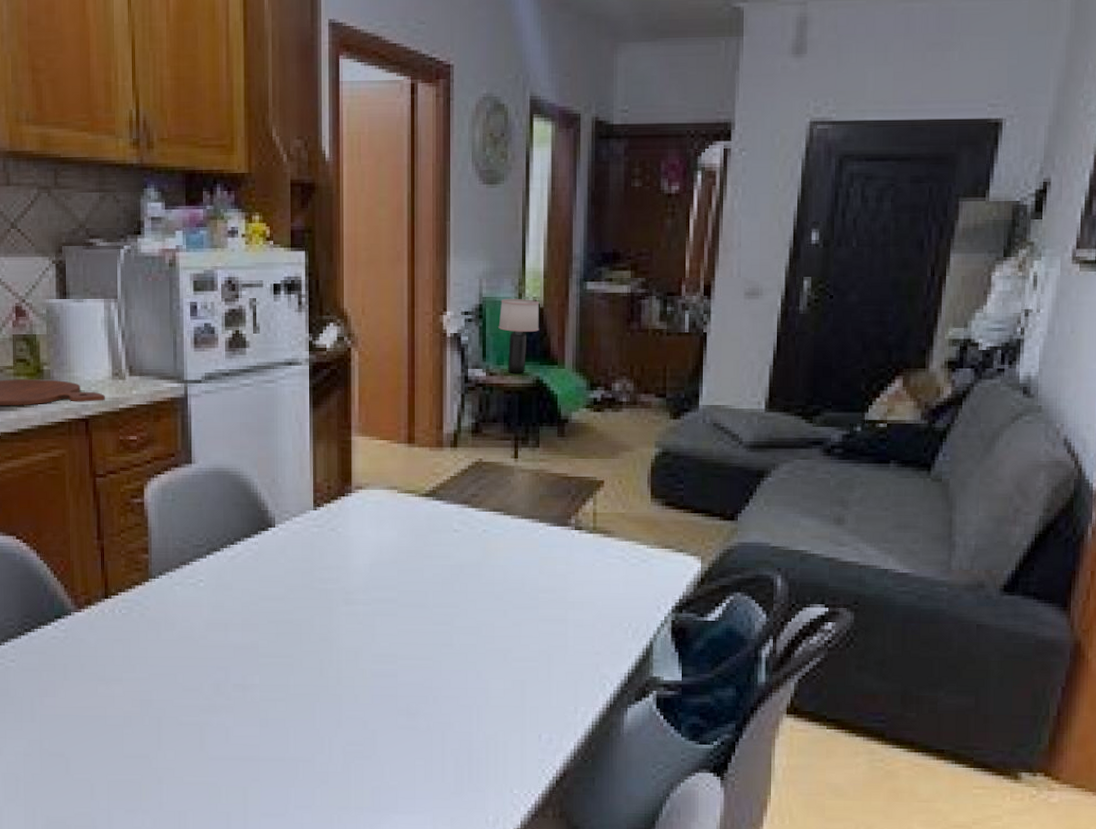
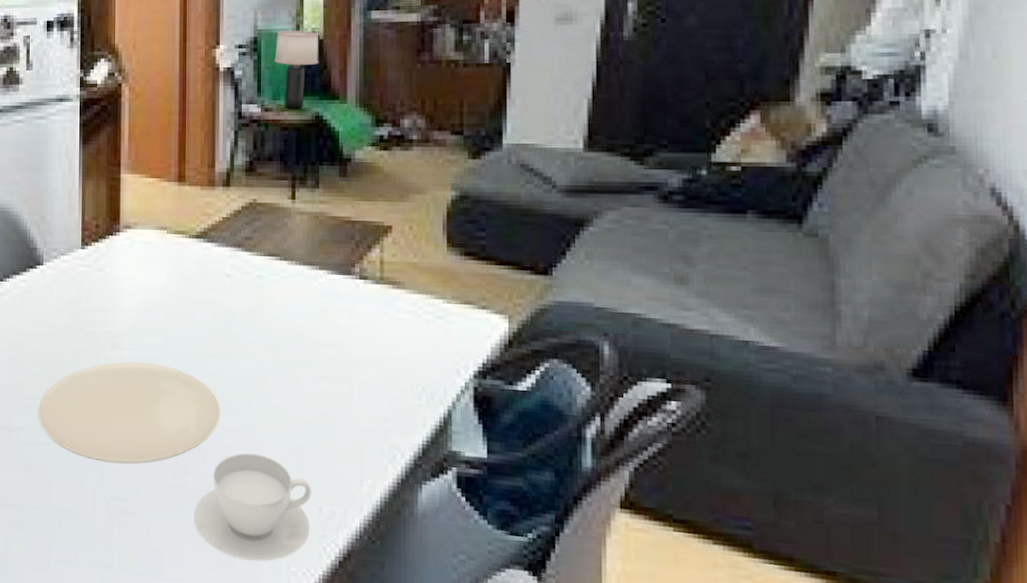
plate: none [273,616,449,712] -> present [38,362,220,465]
teacup: none [425,692,532,788] -> present [193,453,311,562]

